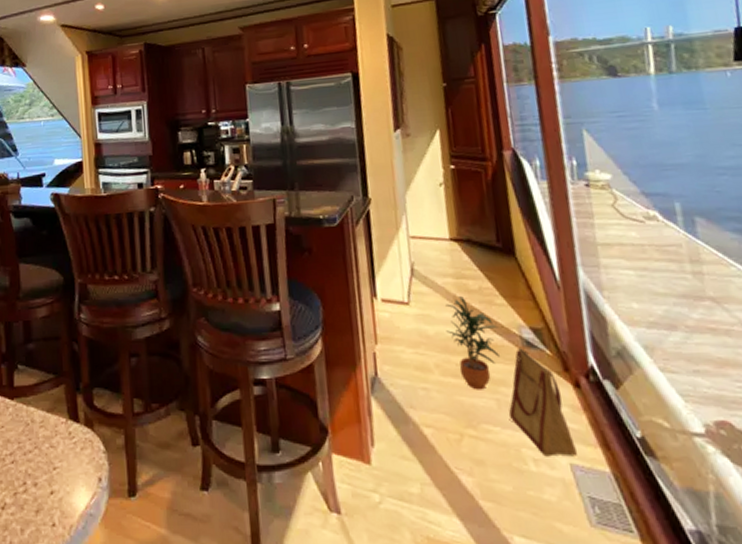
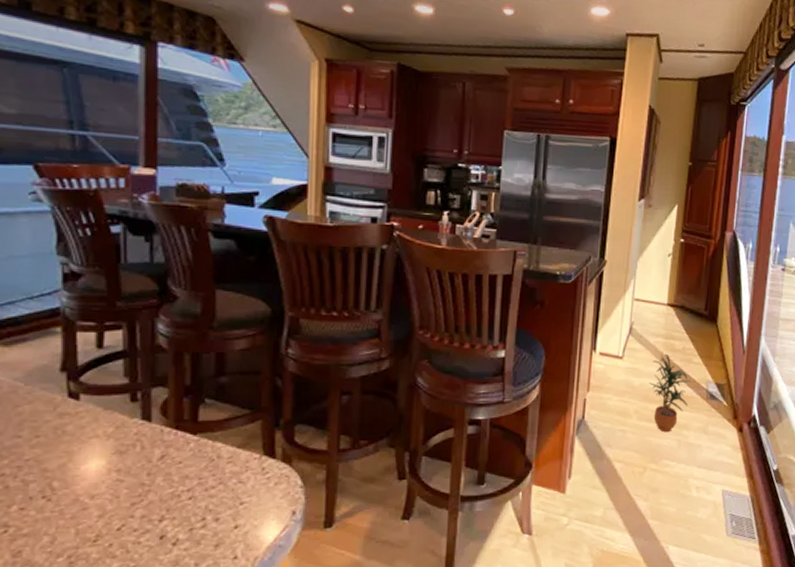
shopping bag: present [508,348,577,457] -> none [684,399,729,485]

